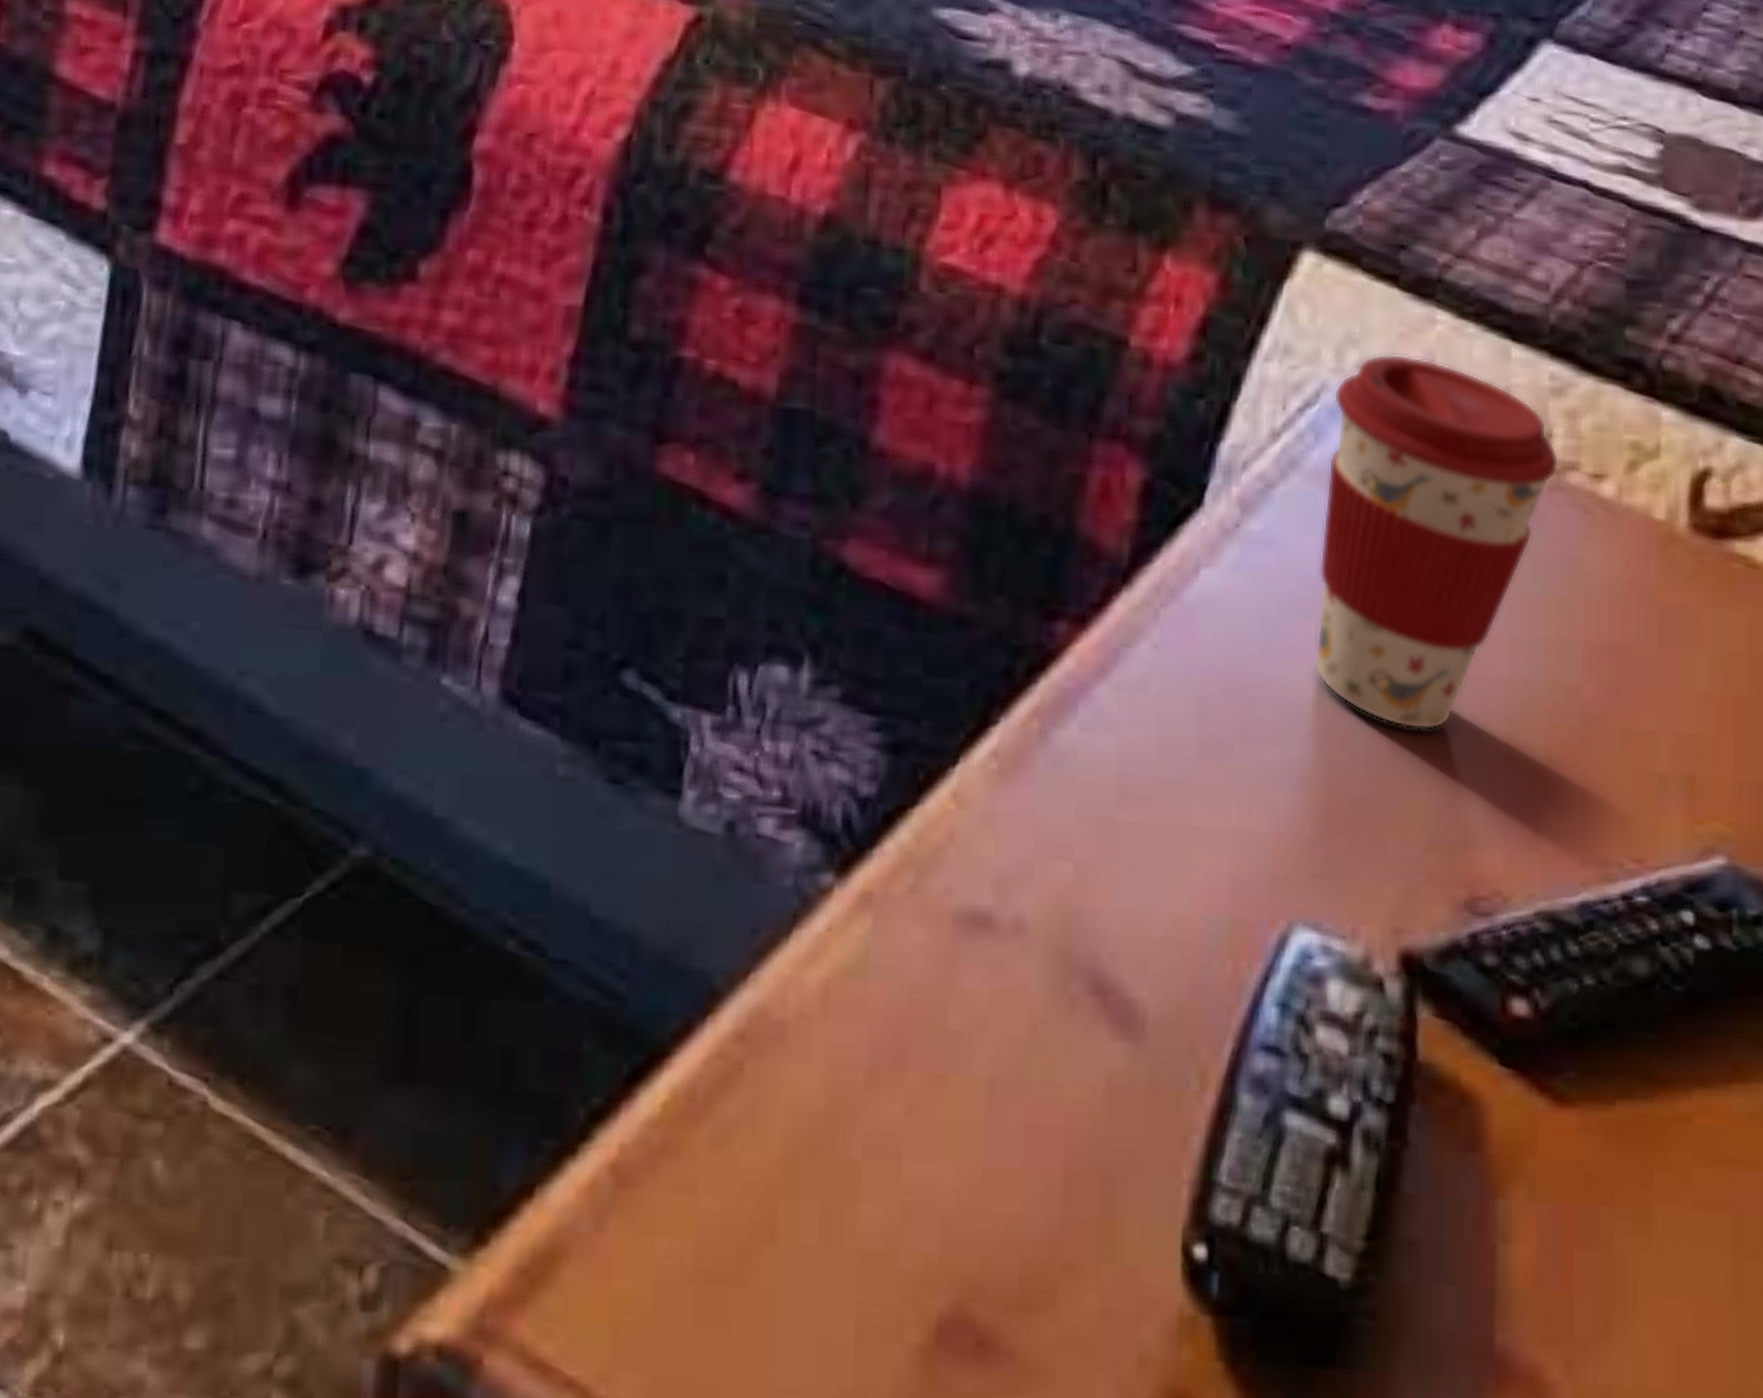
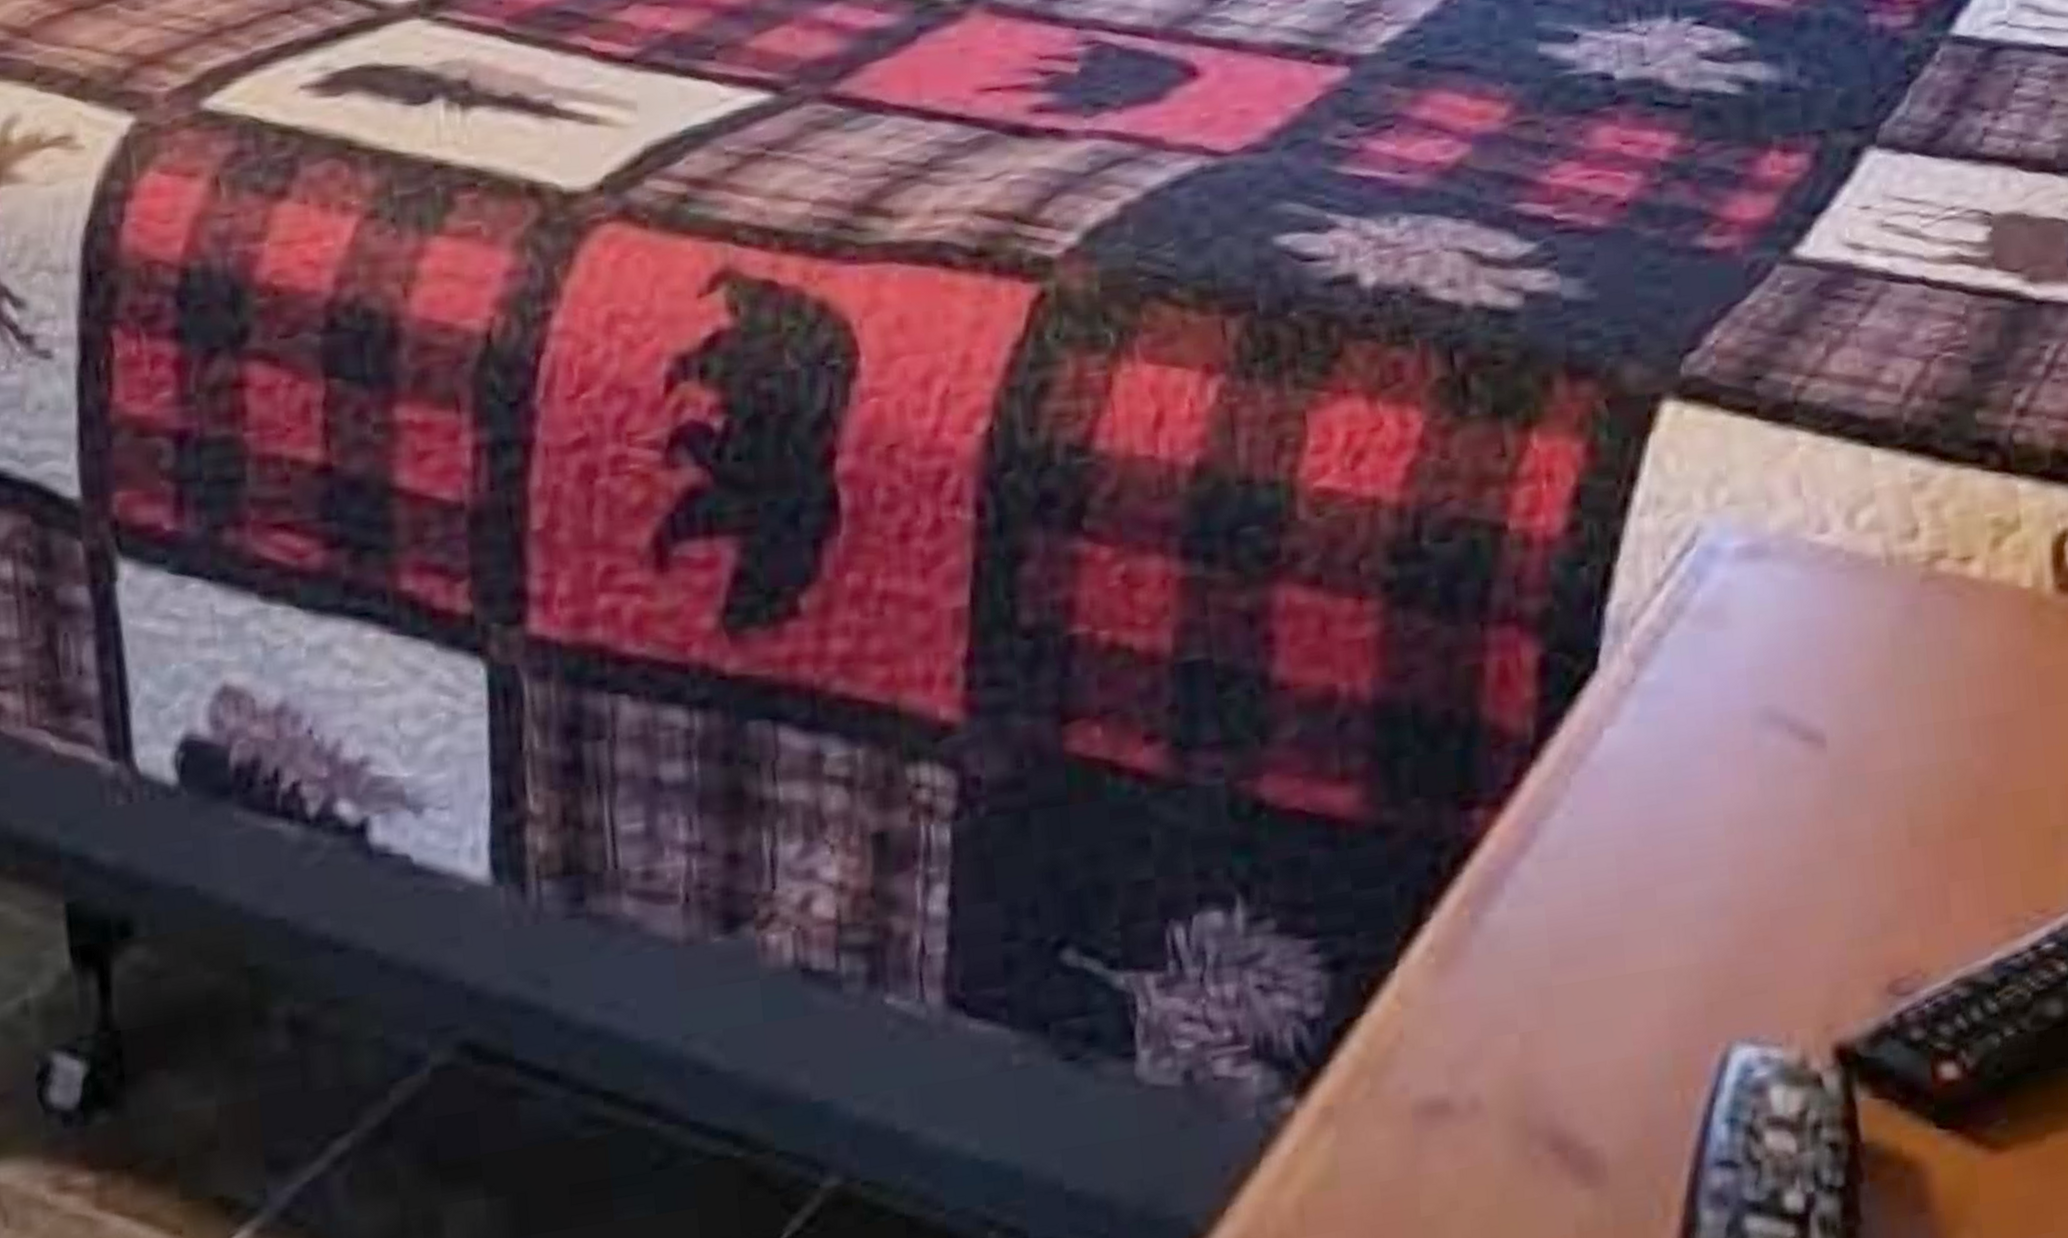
coffee cup: present [1315,353,1559,730] -> none [1708,481,1929,837]

